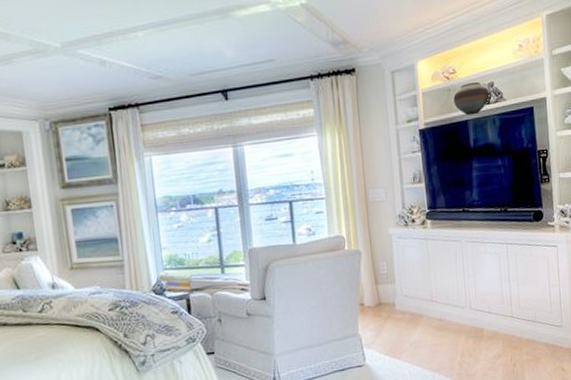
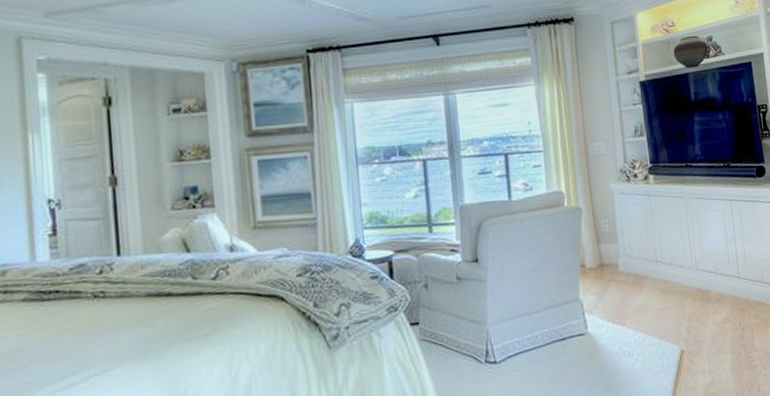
books: present [157,271,193,294] -> none [356,230,396,256]

